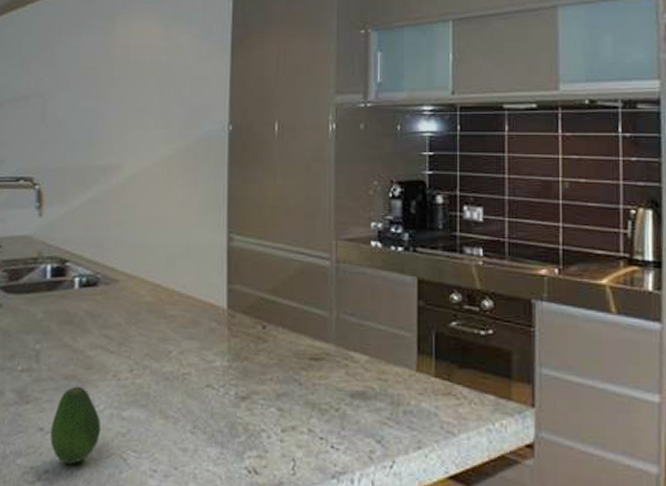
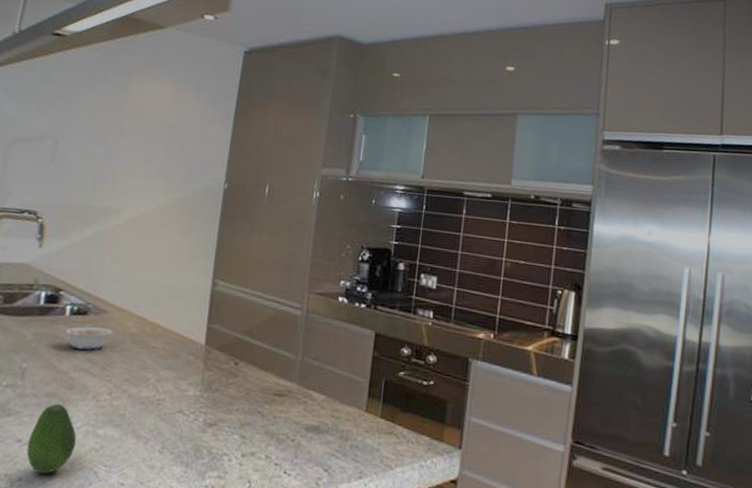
legume: none [68,298,126,325] -> present [58,325,113,350]

